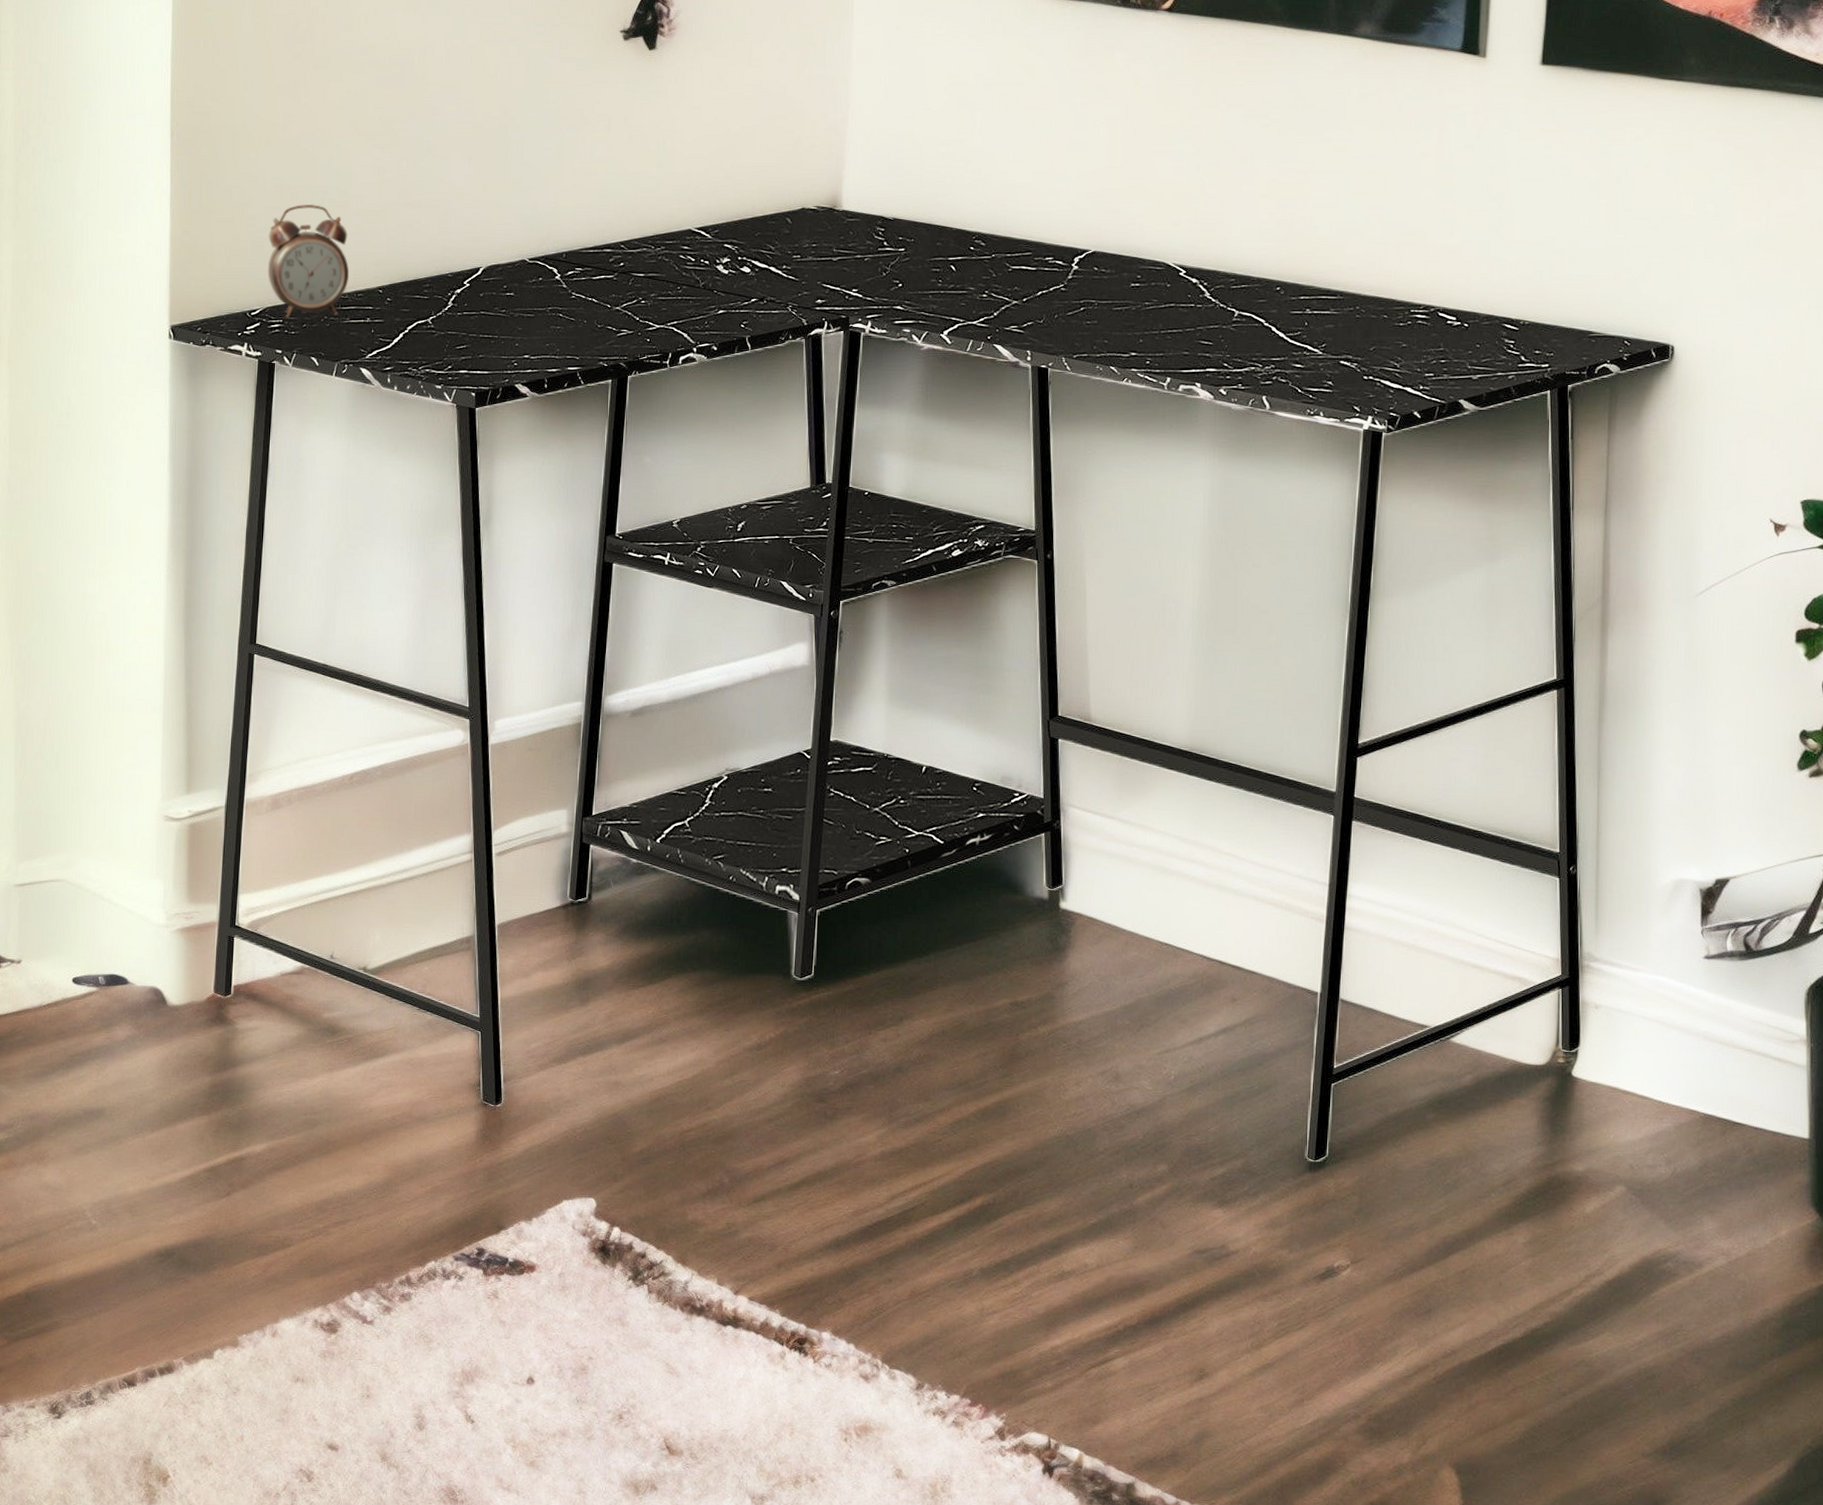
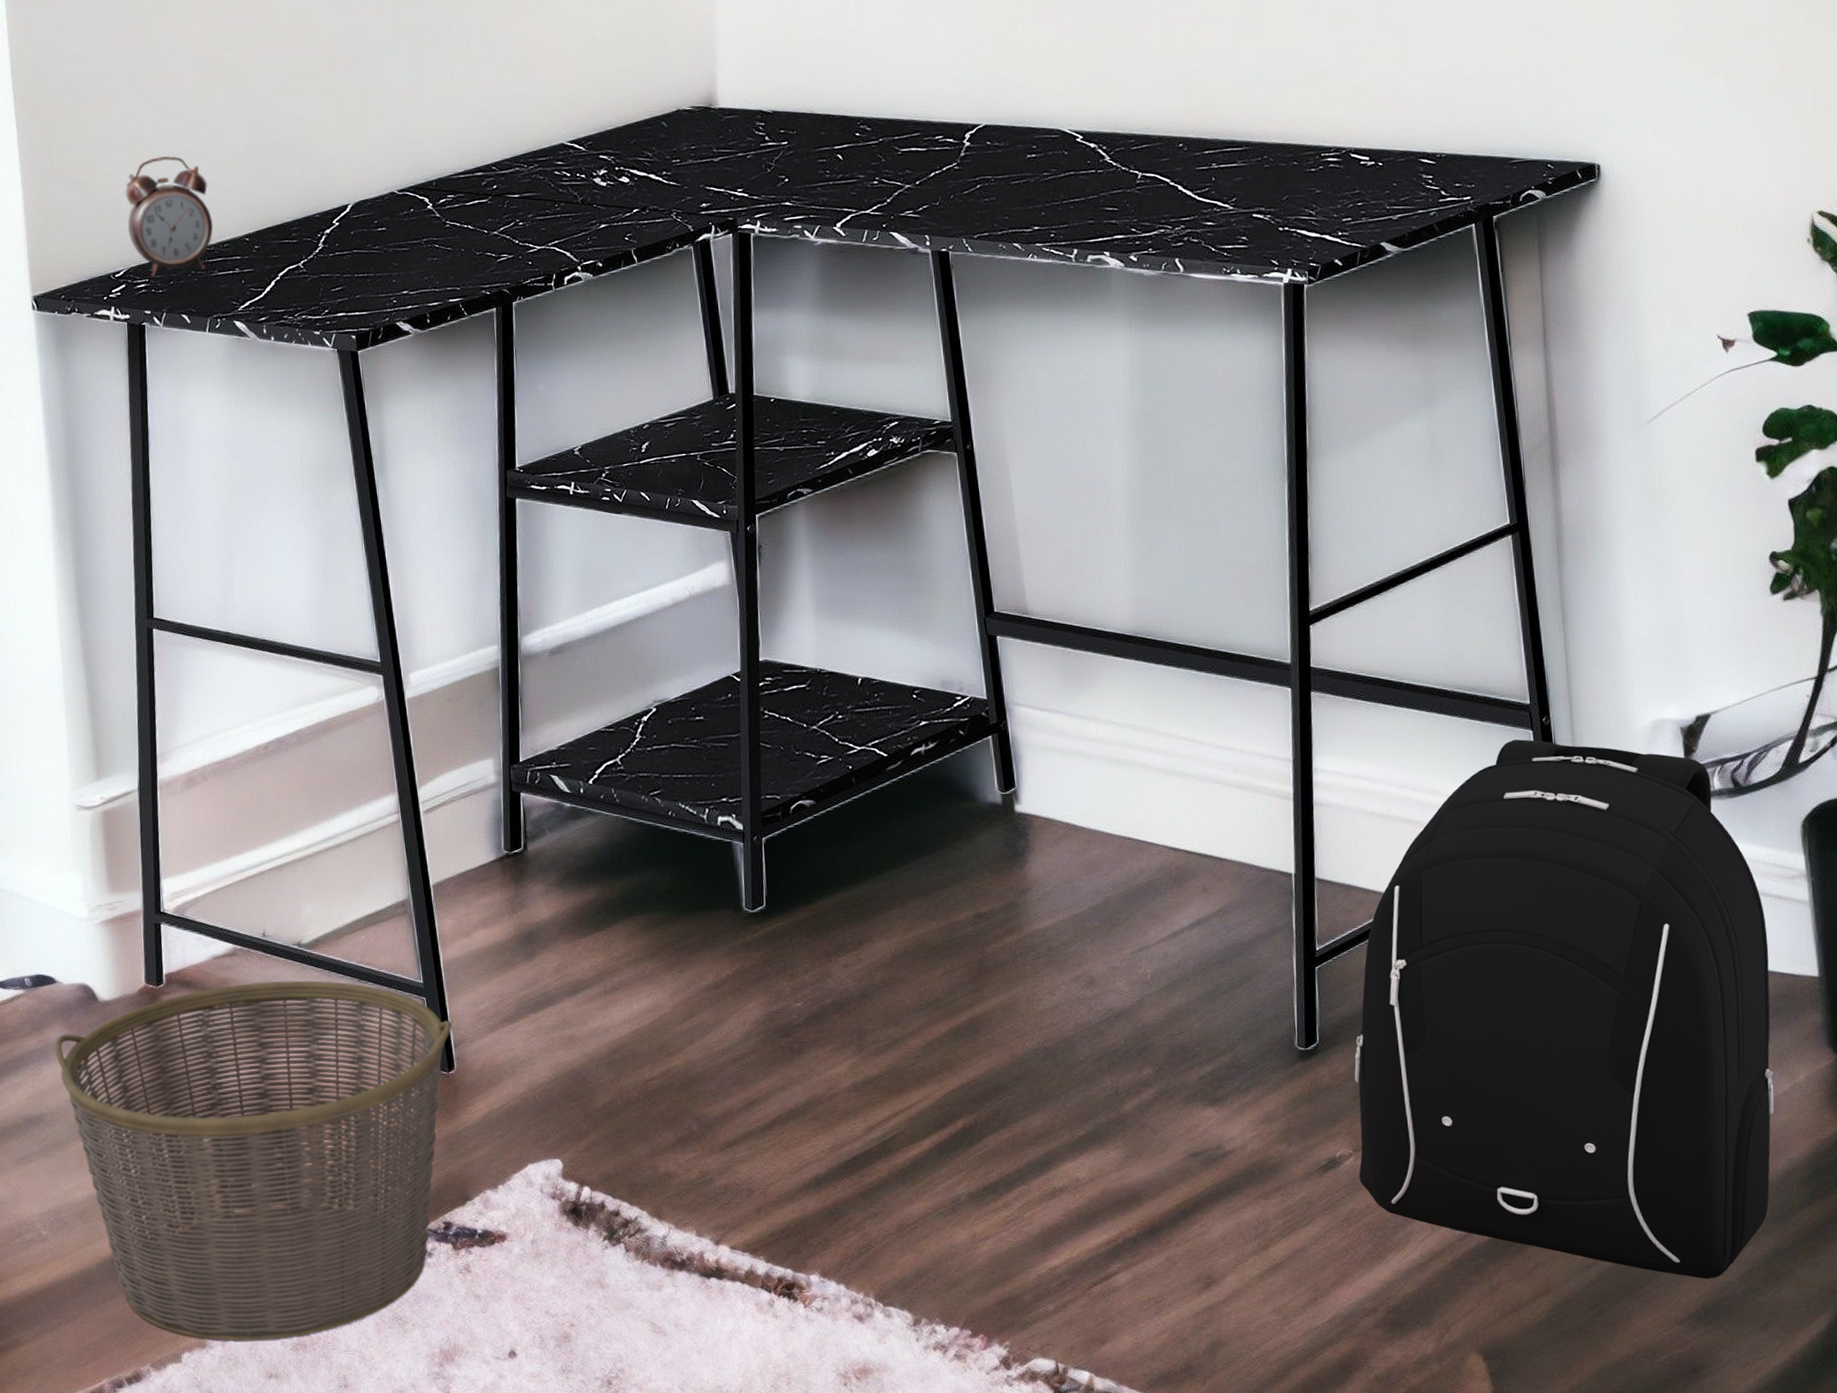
basket: none [121,1001,504,1345] -> present [54,980,453,1341]
backpack: none [1354,885,1764,1417] -> present [1354,739,1775,1280]

